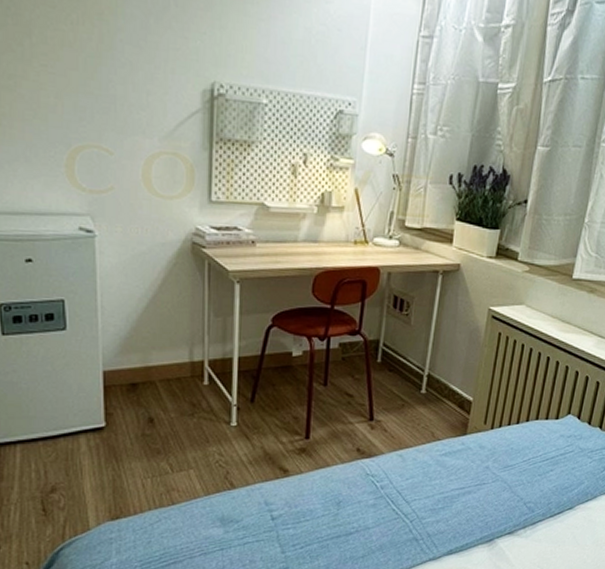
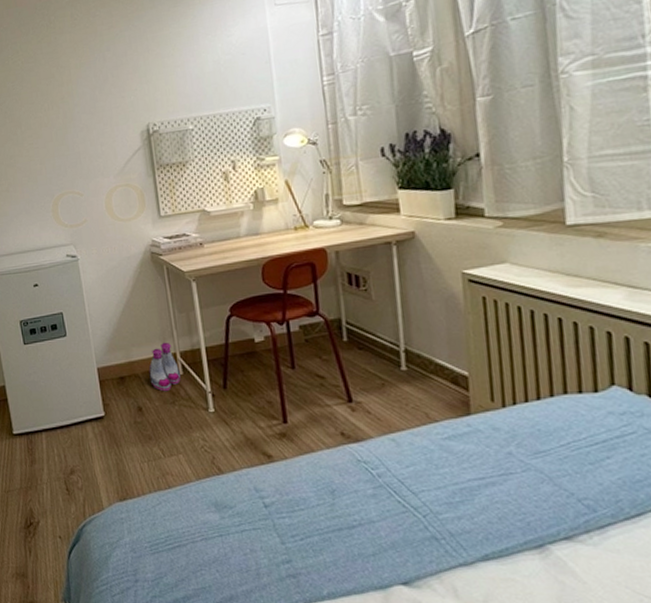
boots: none [168,347,206,403] -> present [148,342,181,392]

